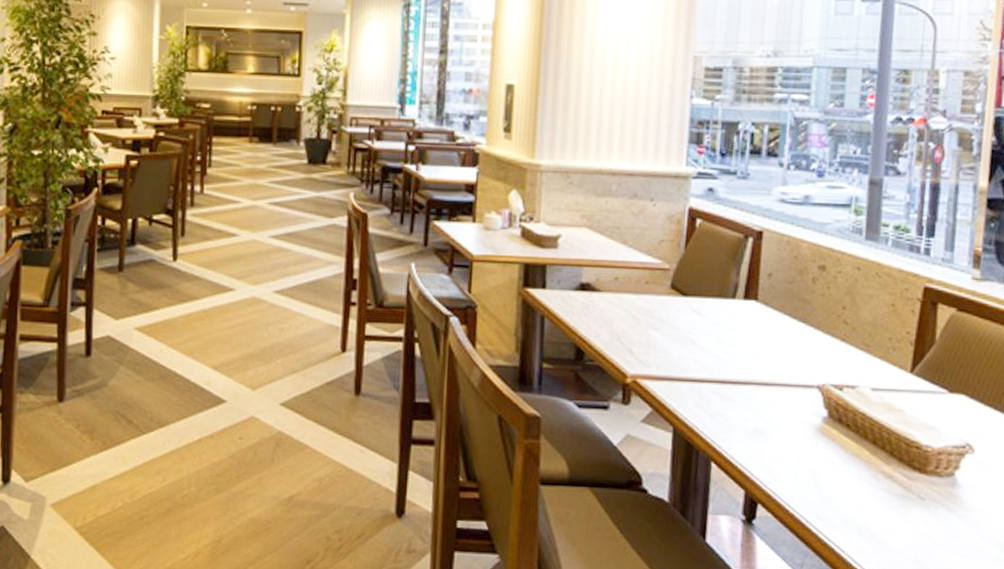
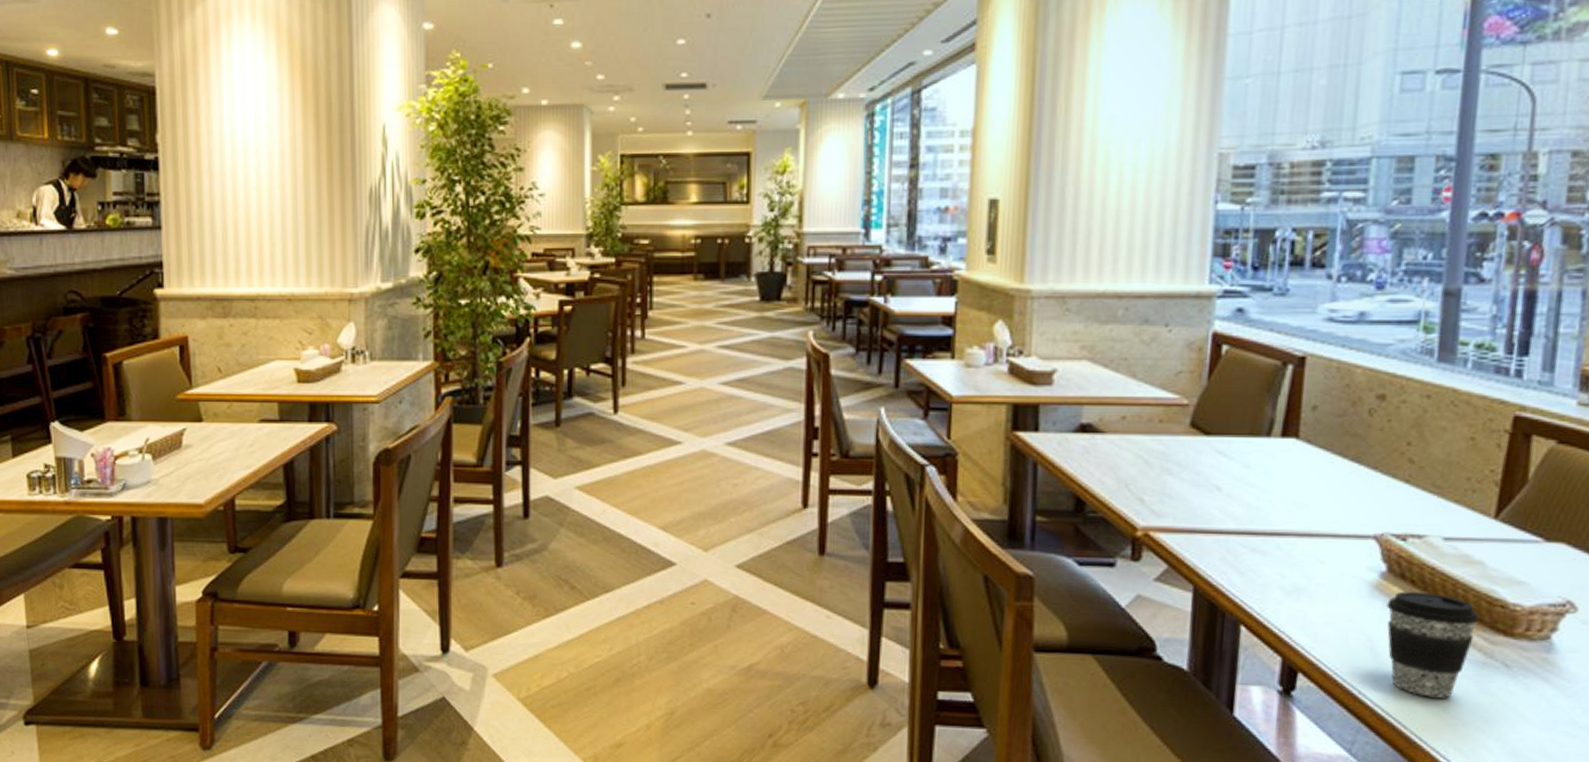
coffee cup: none [828,433,900,526] -> present [1386,591,1479,698]

